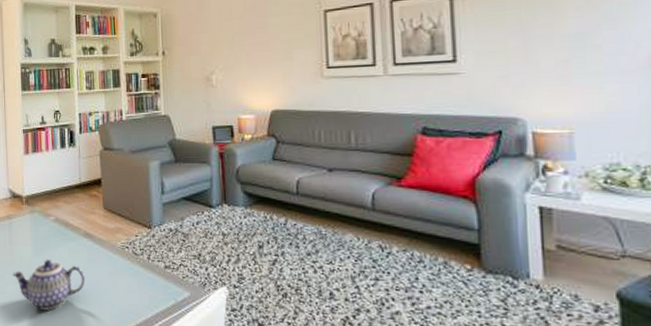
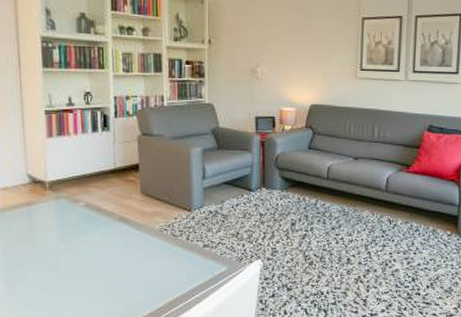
teapot: present [12,260,86,311] -> none [33,245,120,296]

